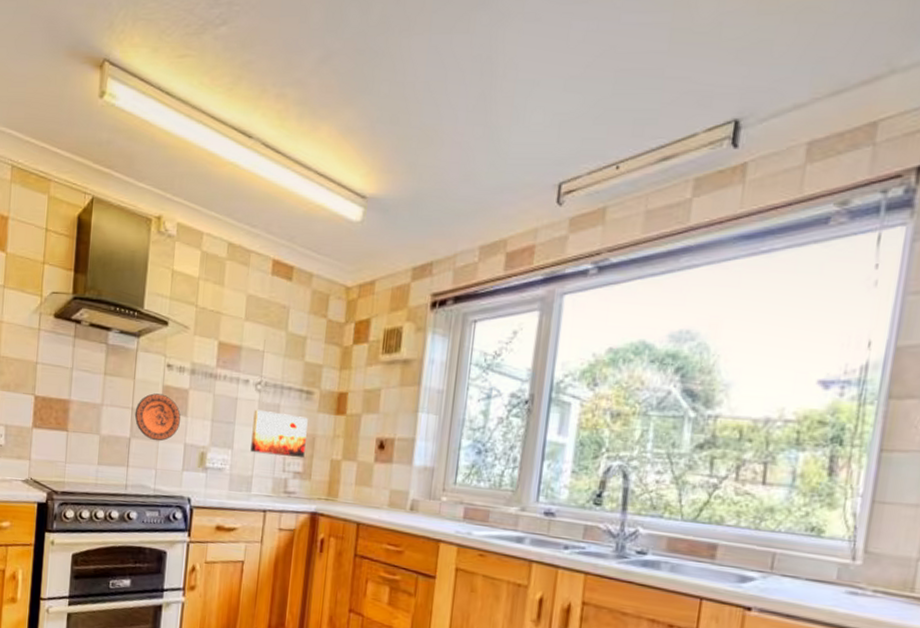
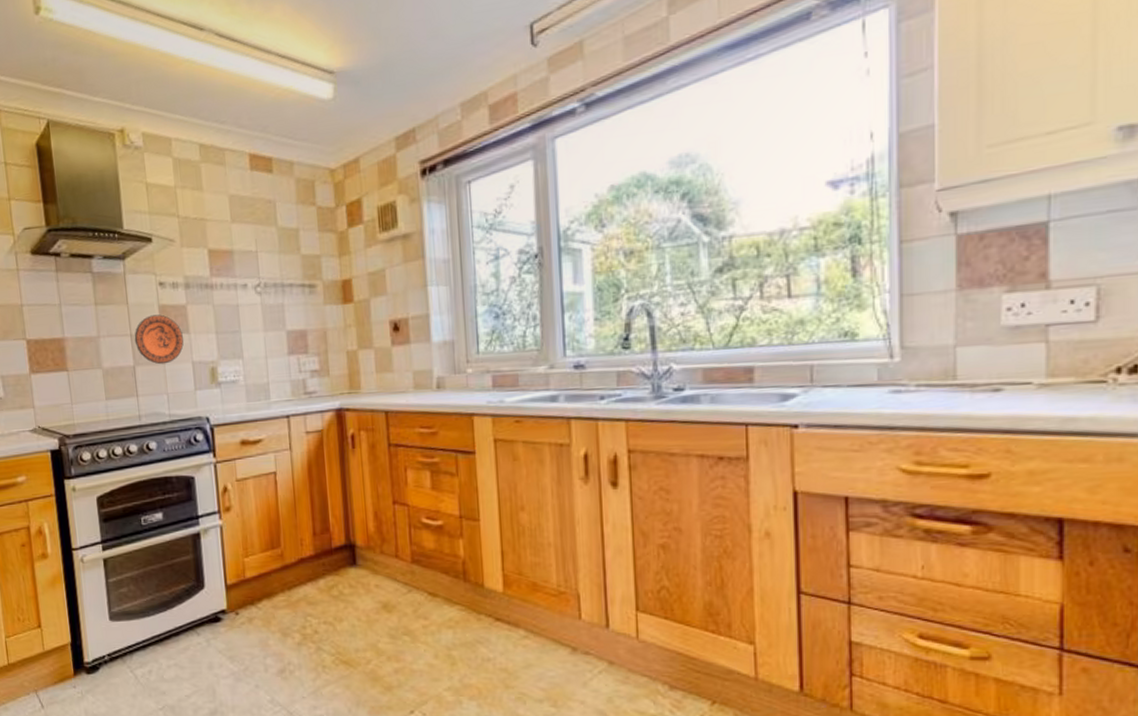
wall art: present [250,409,308,457] -> none [258,312,319,359]

